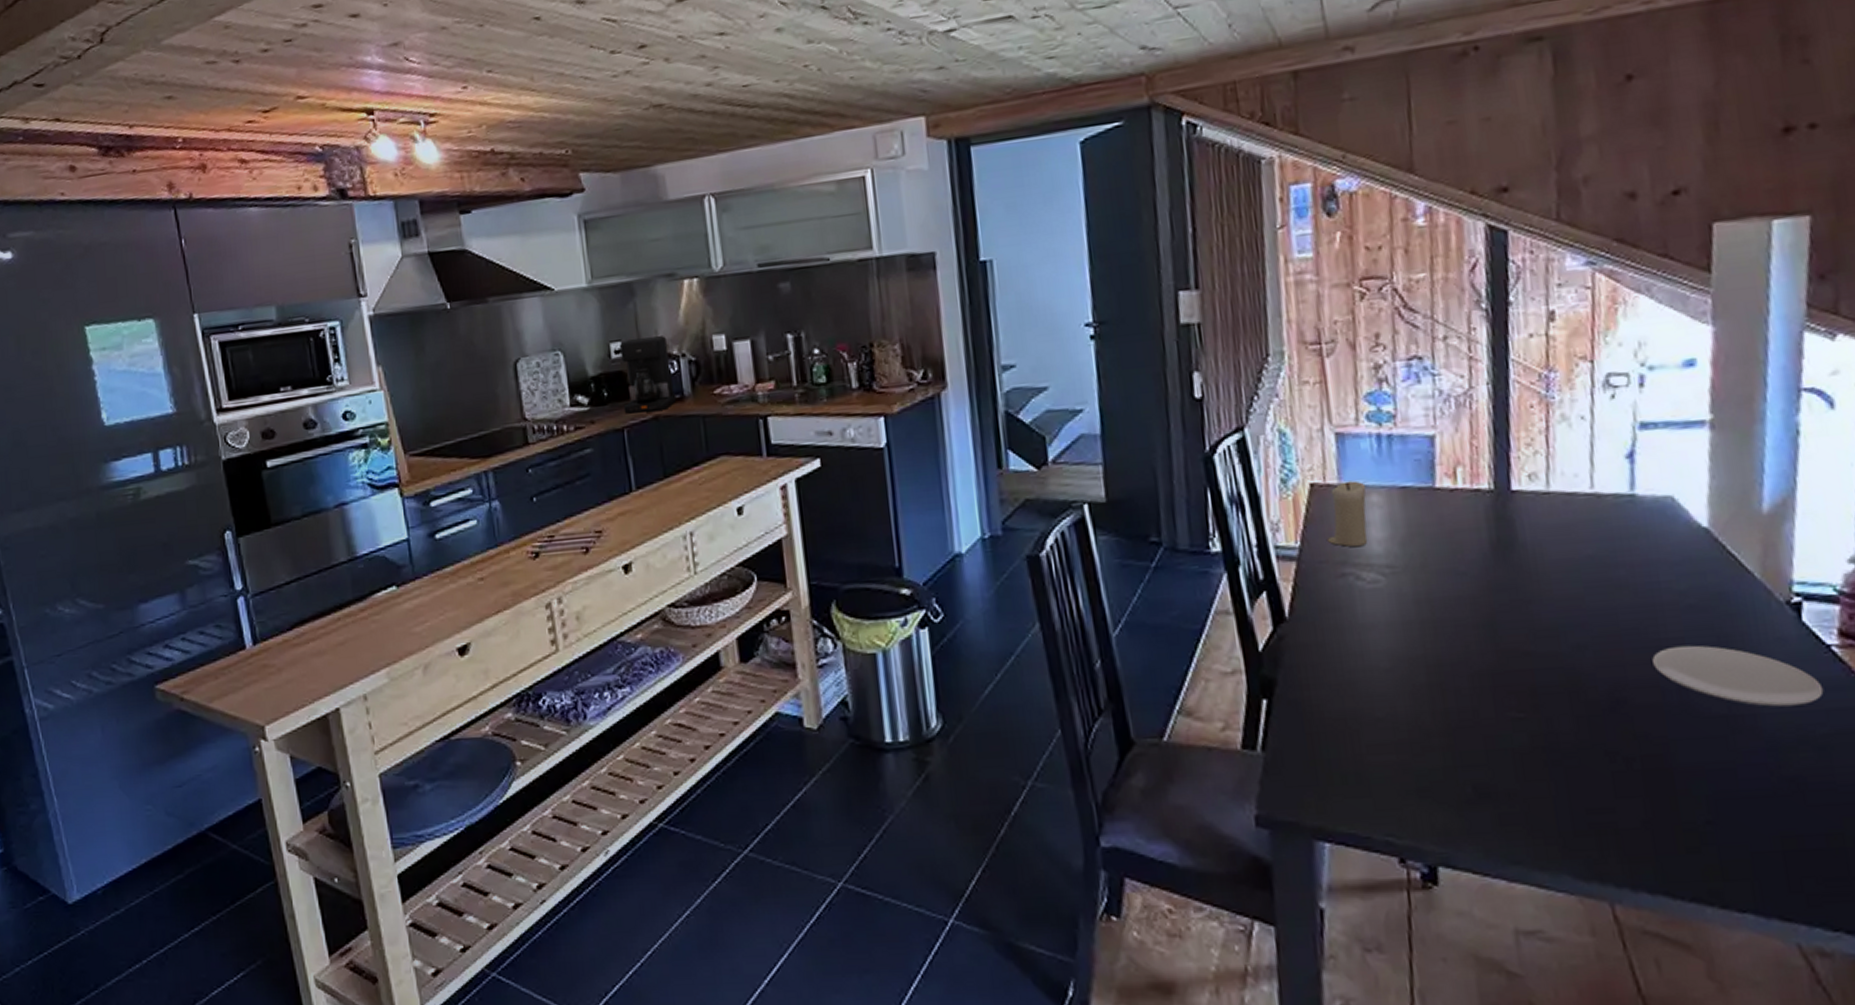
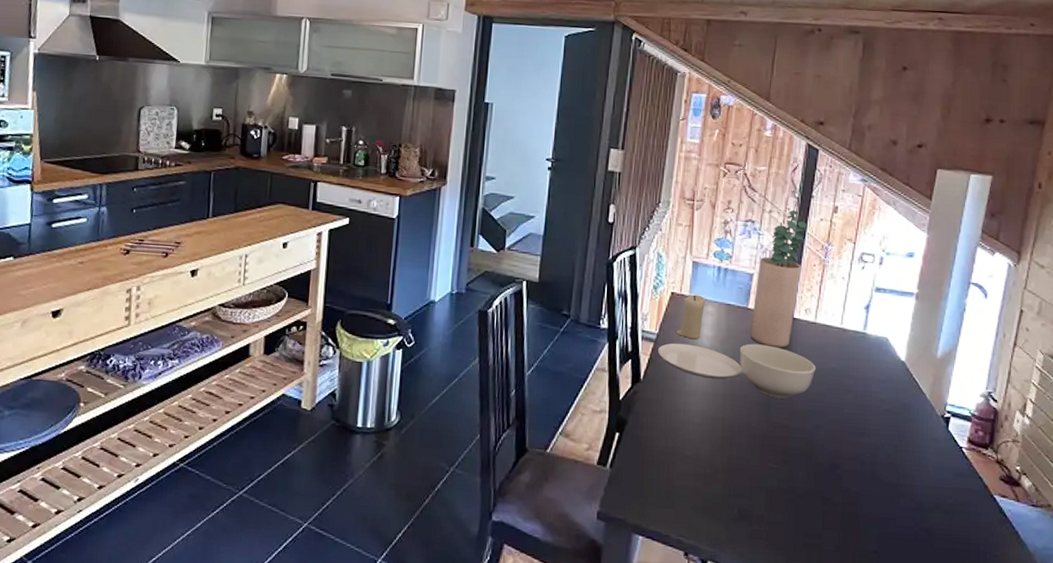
coffee maker: present [620,336,677,414] -> none [214,109,256,164]
plate: none [1303,555,1442,601] -> present [657,343,742,380]
bowl: none [1432,537,1562,614] -> present [739,344,816,399]
vase: none [1440,318,1513,540] -> present [750,203,808,348]
plate: present [1652,645,1824,707] -> none [859,434,954,483]

